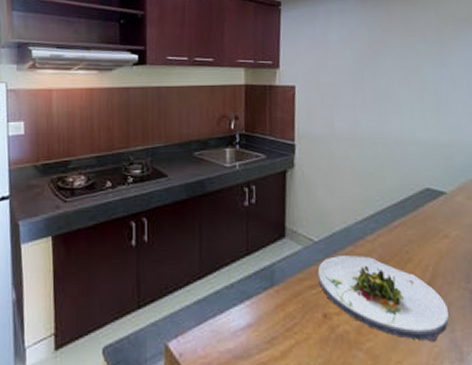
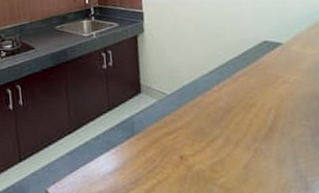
salad plate: present [317,254,449,343] -> none [172,104,293,175]

